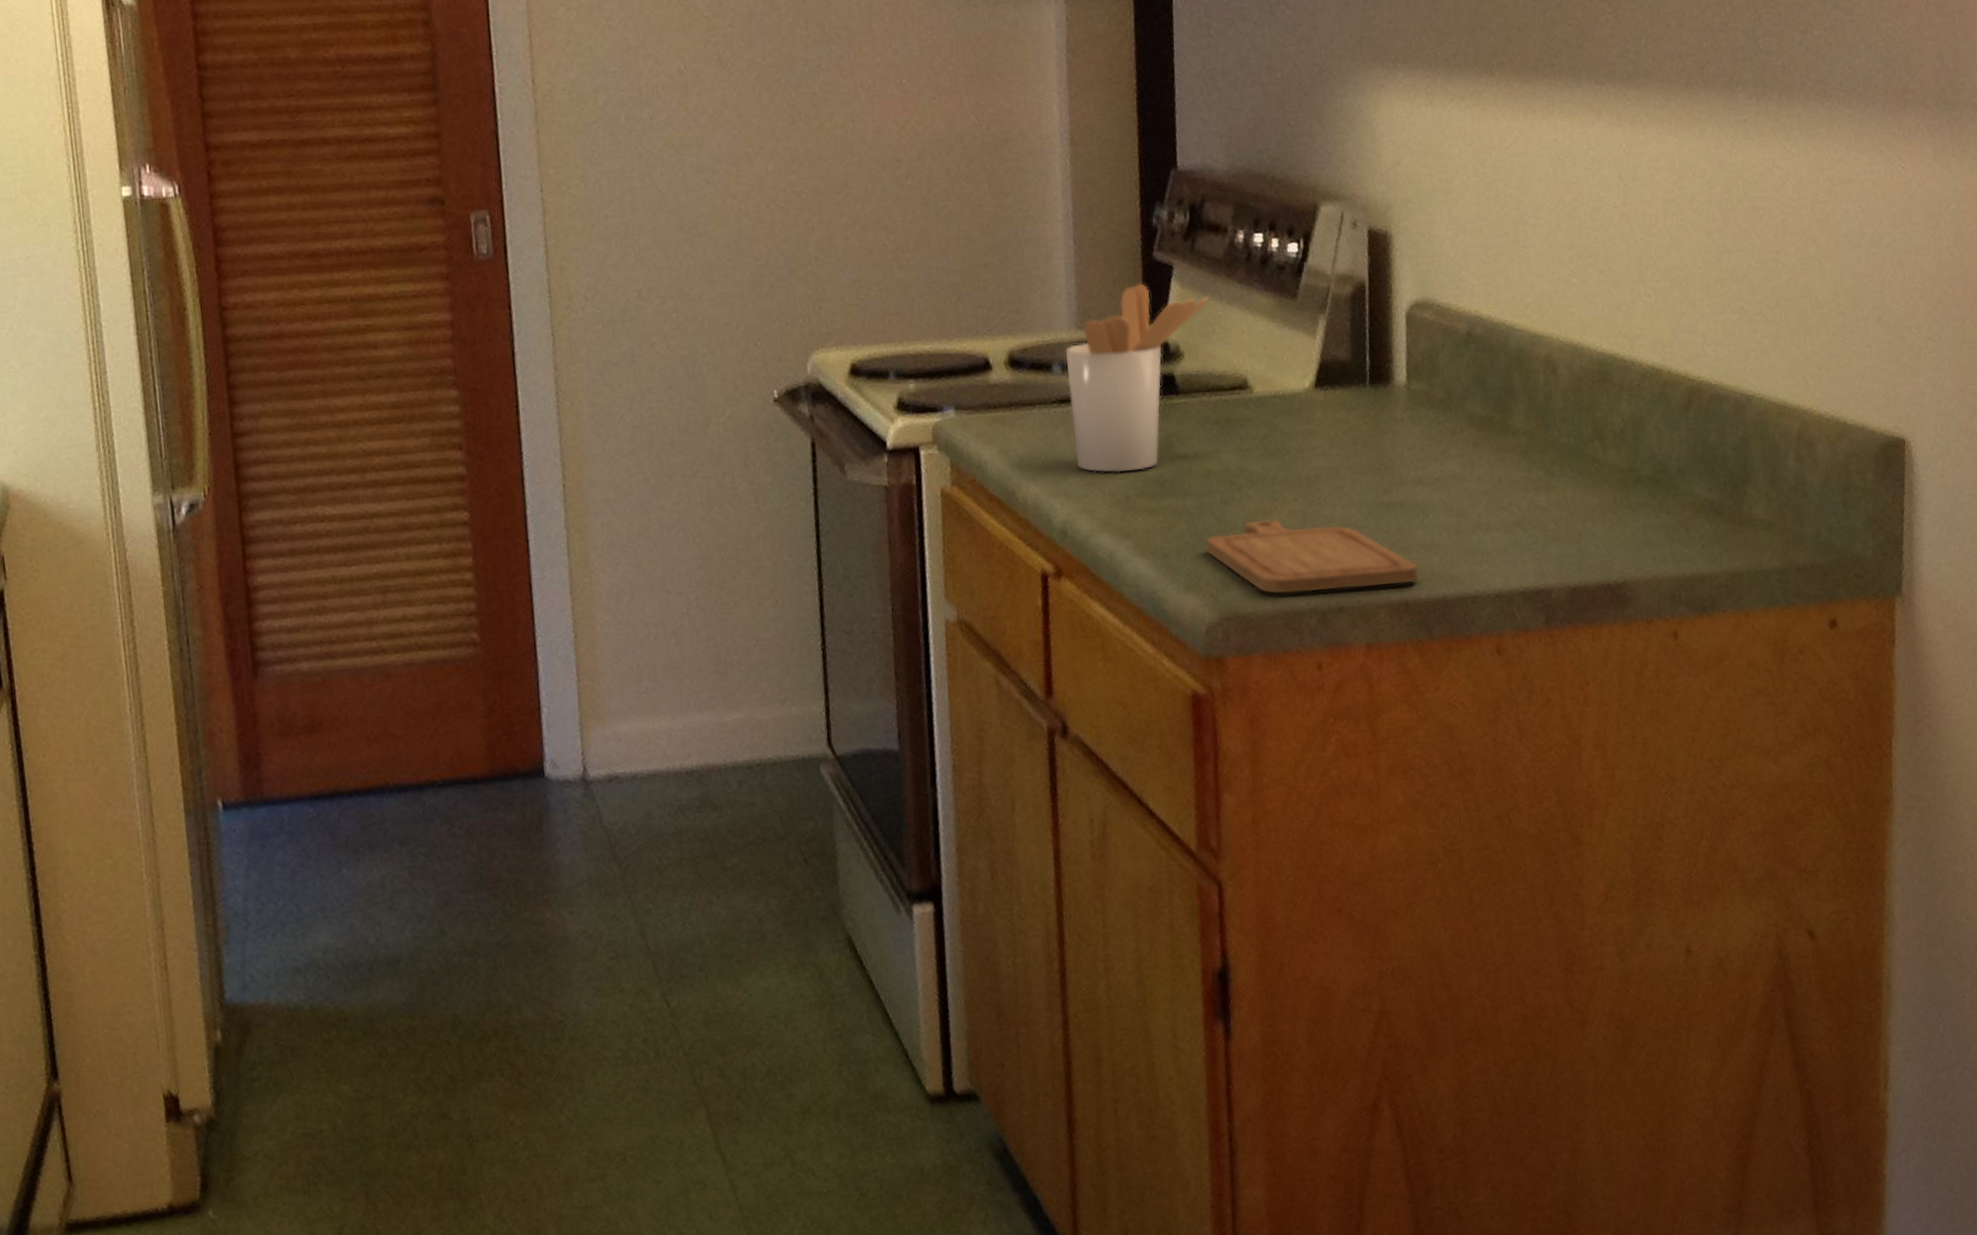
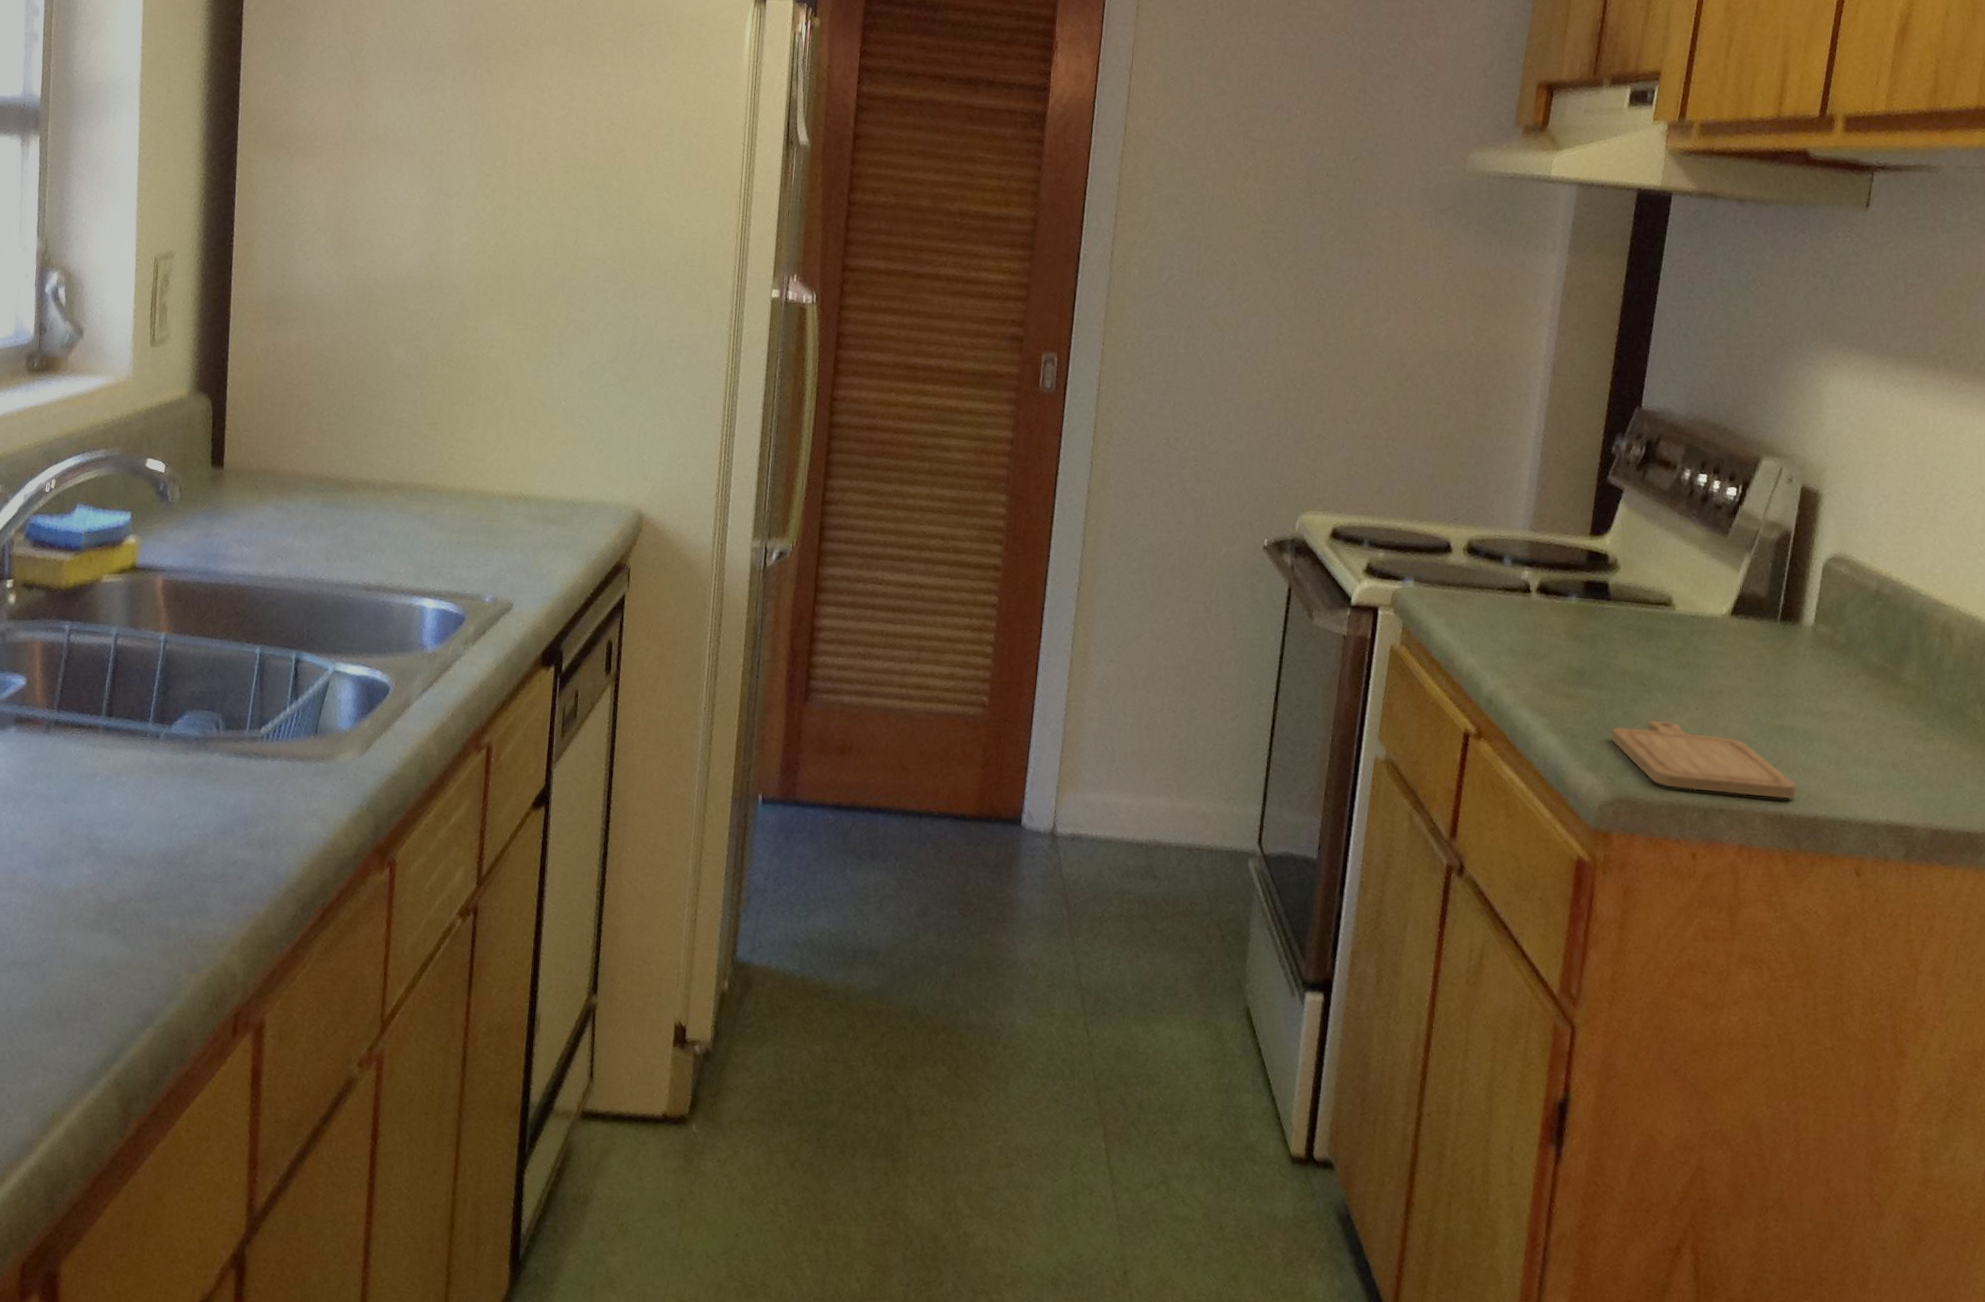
utensil holder: present [1066,282,1210,473] -> none [1510,499,1651,660]

